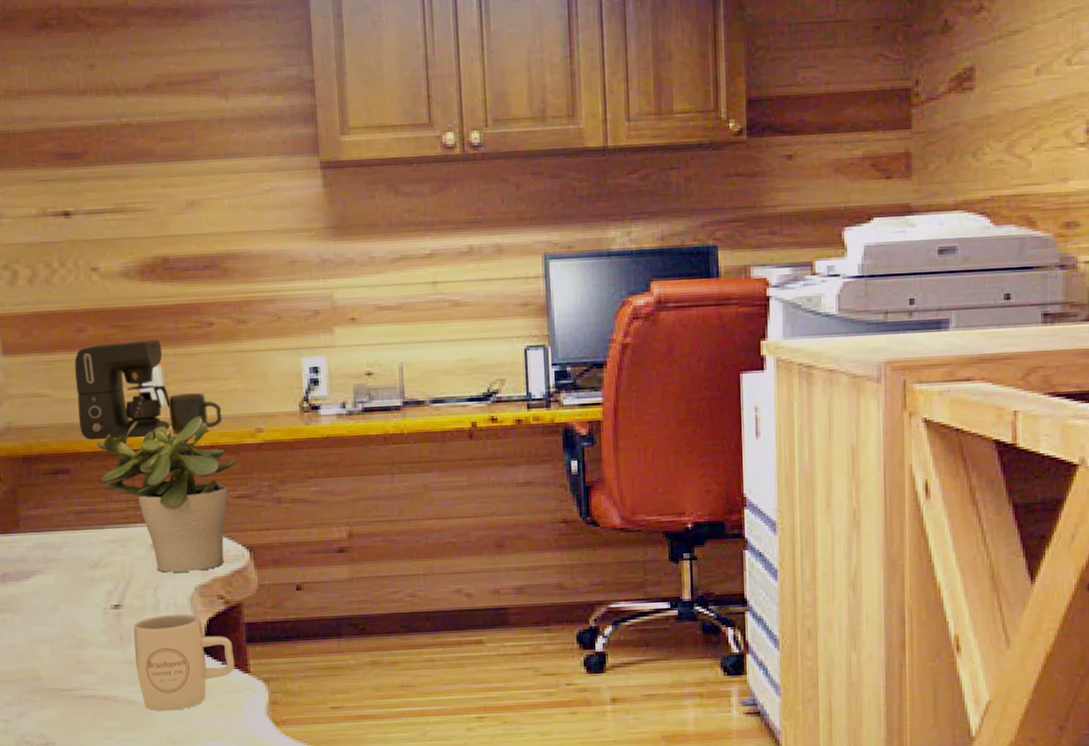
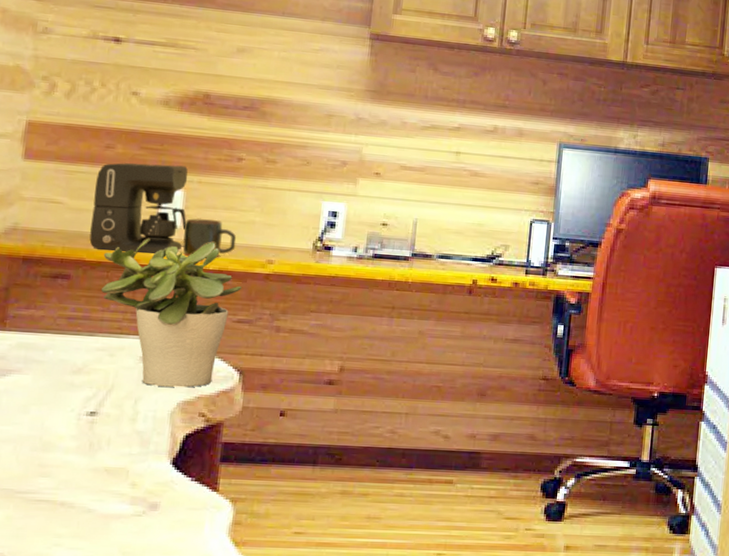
mug: present [133,613,235,711] -> none [100,426,206,523]

